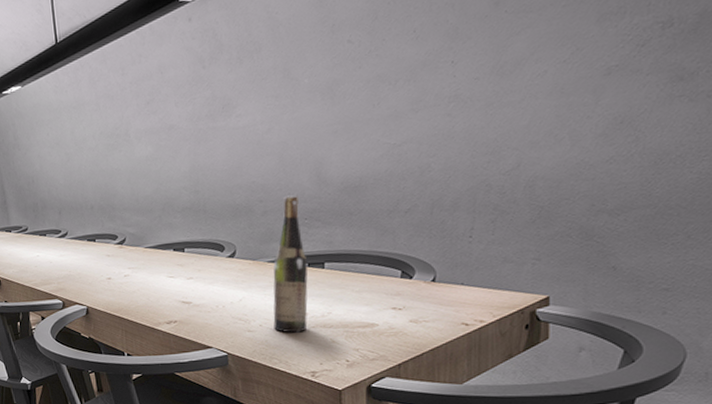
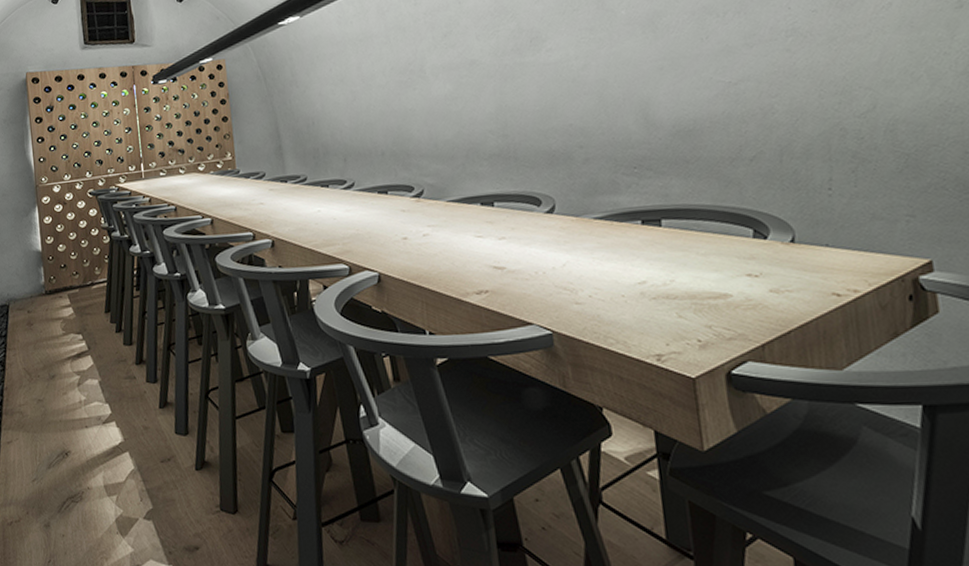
wine bottle: present [273,195,308,333] -> none [601,140,647,306]

